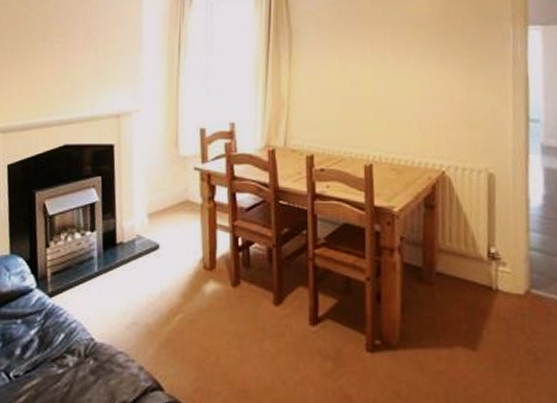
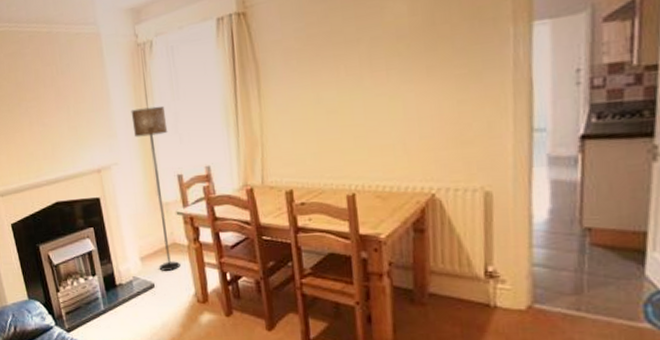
floor lamp: none [161,57,197,231] -> present [131,106,180,271]

